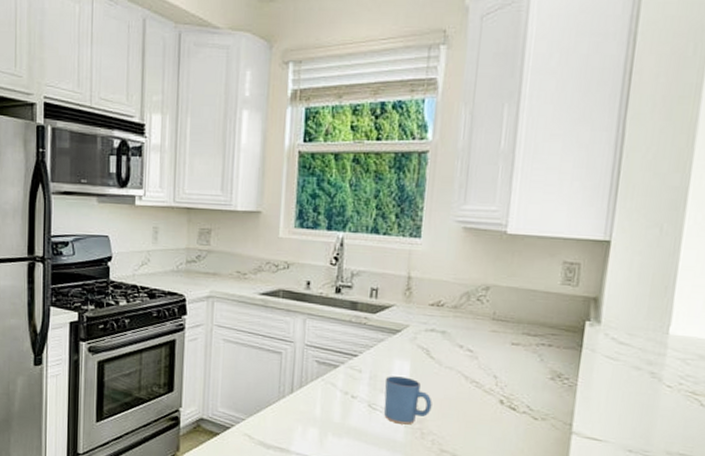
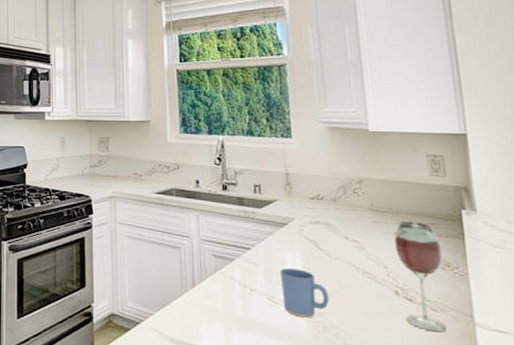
wineglass: none [505,330,557,439] -> present [394,220,447,332]

